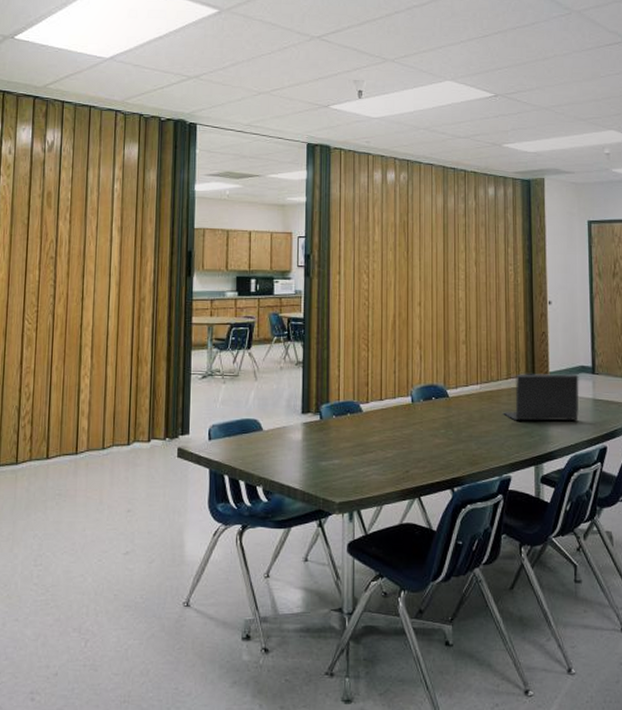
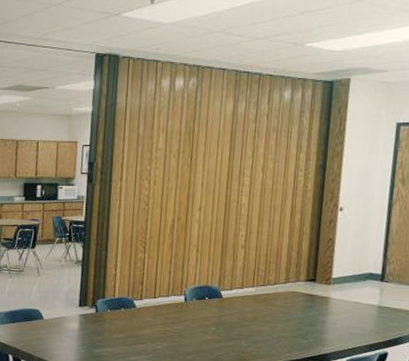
laptop: present [503,373,580,422] -> none [277,278,365,327]

